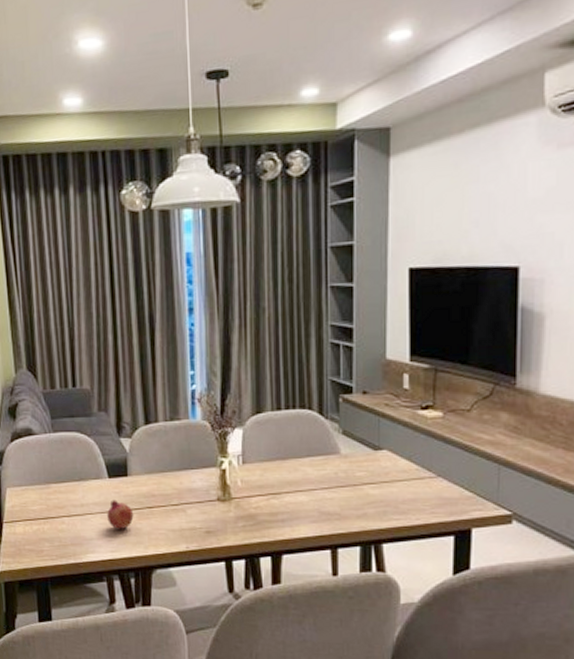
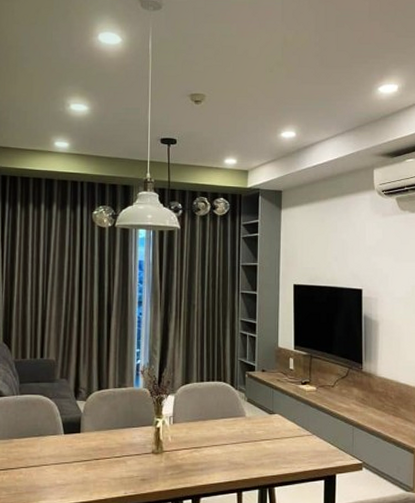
fruit: present [107,500,134,529] -> none [60,453,83,478]

